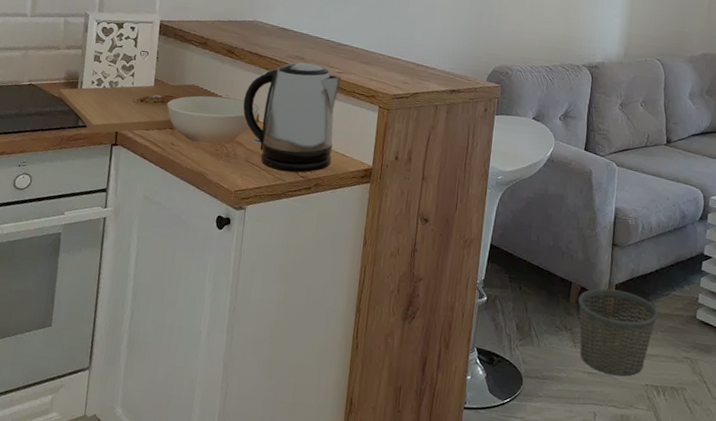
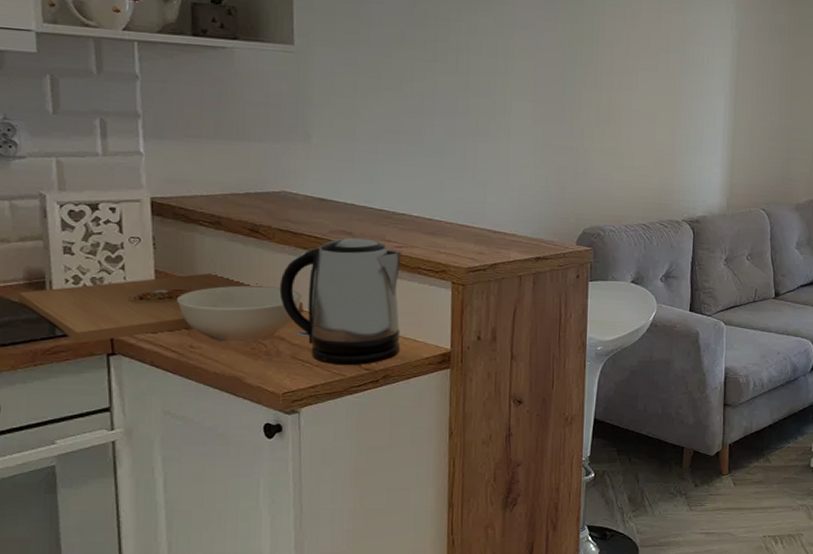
basket: present [578,288,659,376] -> none [691,449,774,532]

